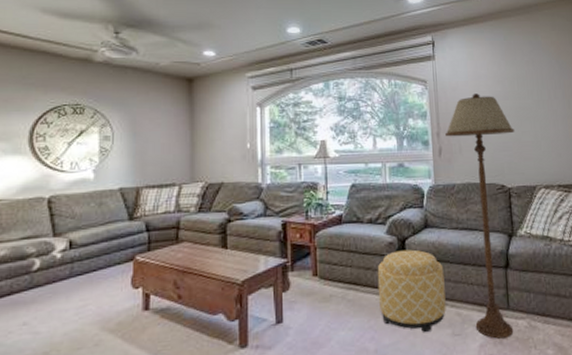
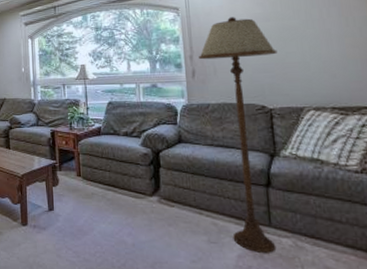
ottoman: present [377,249,446,332] -> none [133,161,201,235]

